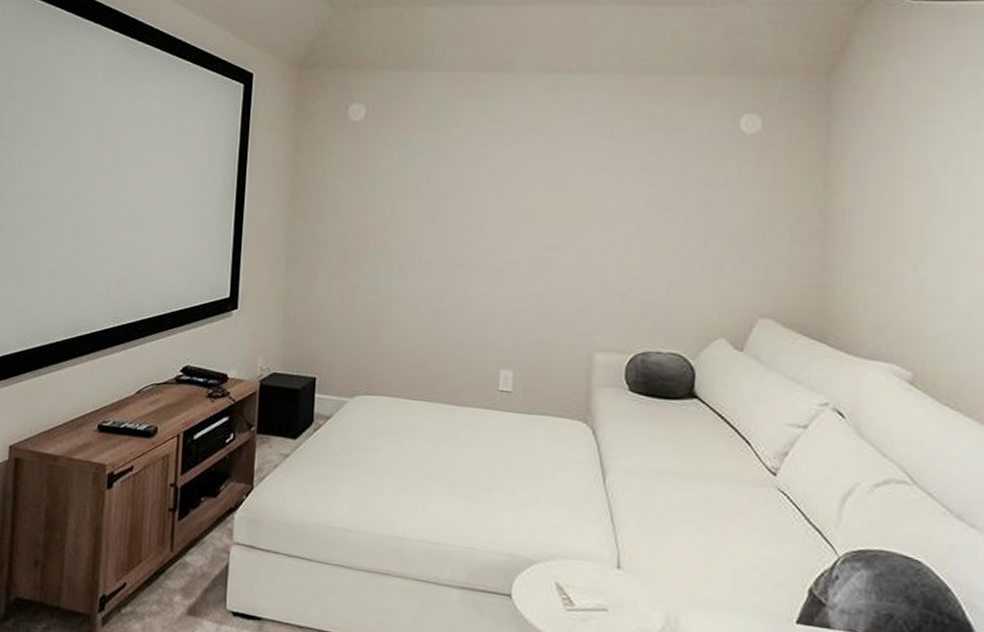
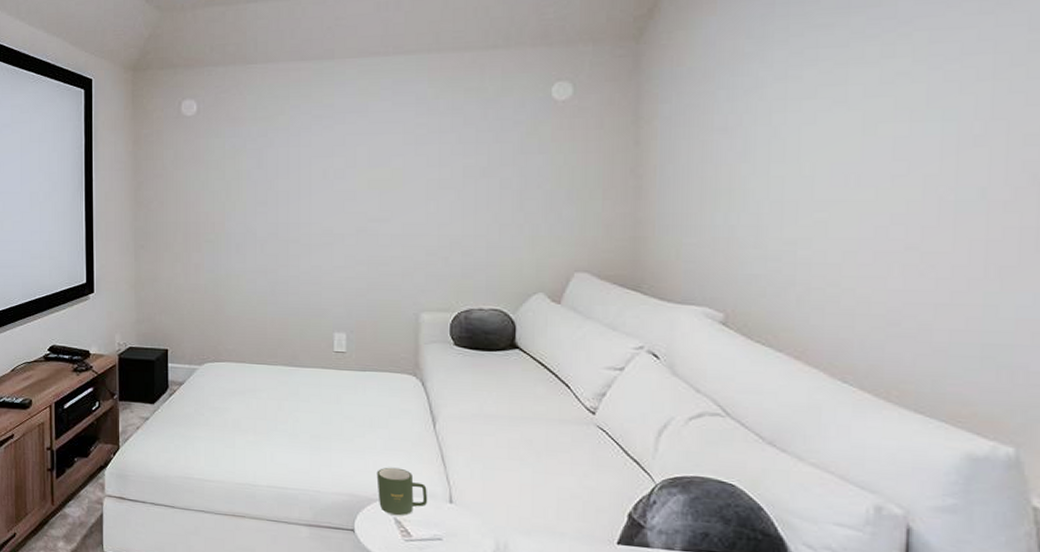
mug: none [538,524,594,582] -> present [376,467,428,517]

